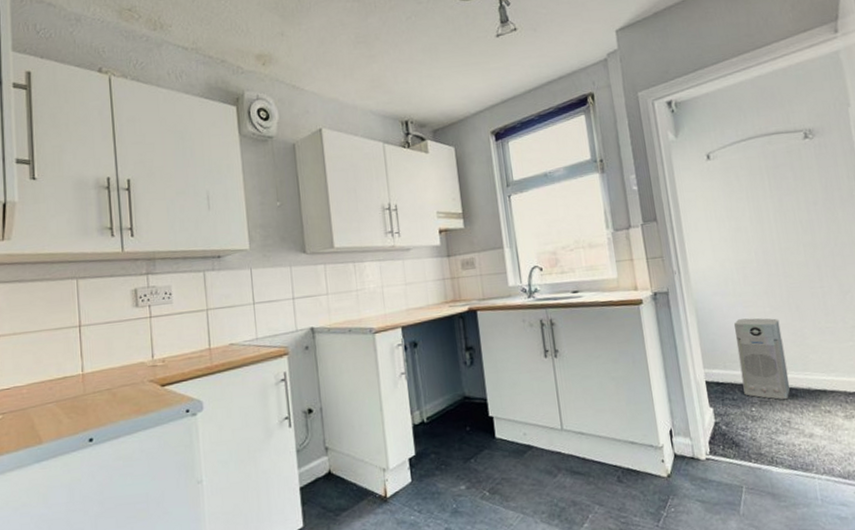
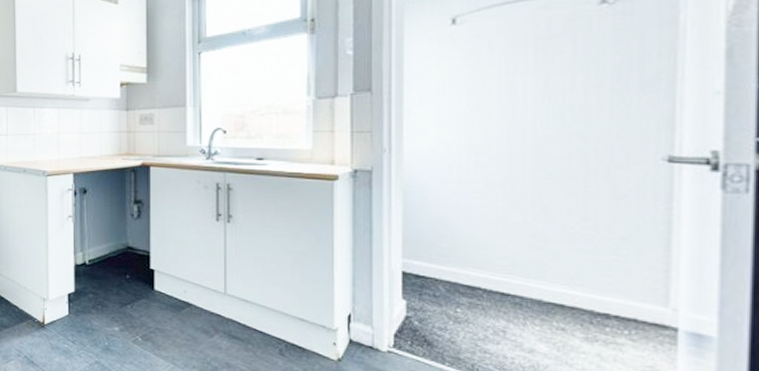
air purifier: present [734,318,791,400] -> none [450,211,515,307]

